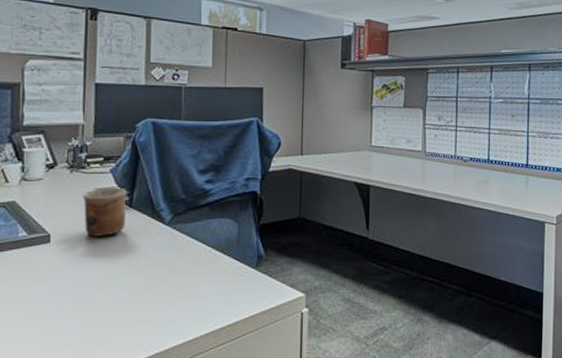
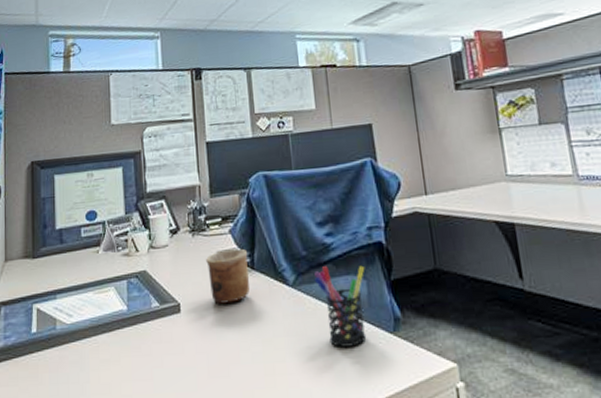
pen holder: none [189,209,238,279] -> present [314,265,367,348]

